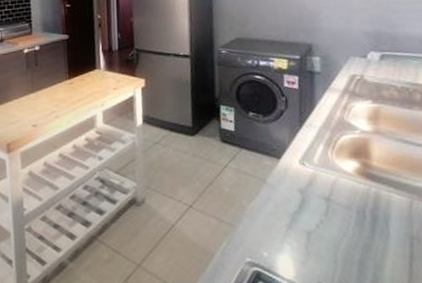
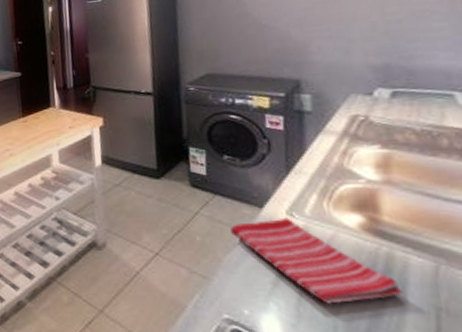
dish towel: none [254,166,387,241] -> present [230,217,403,304]

